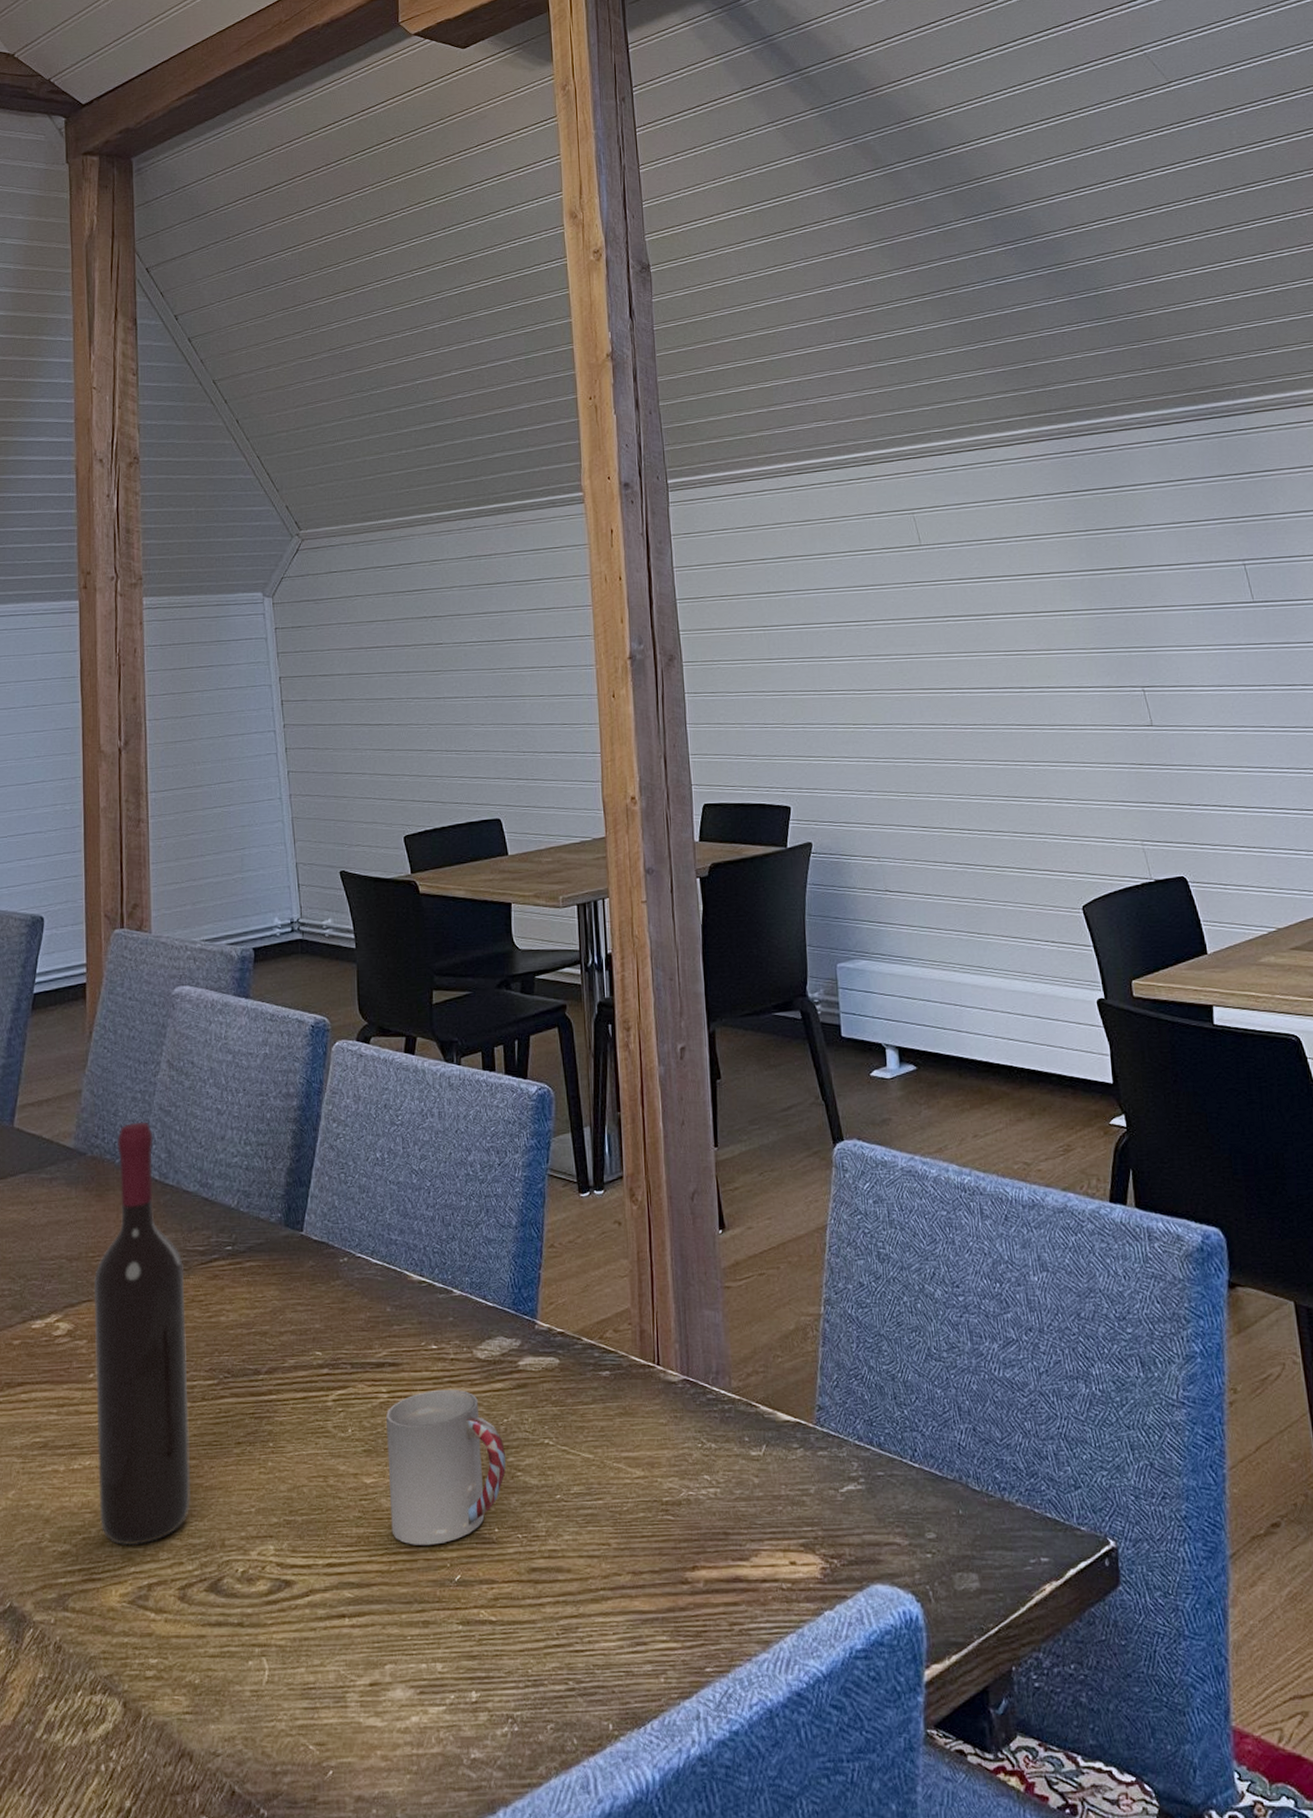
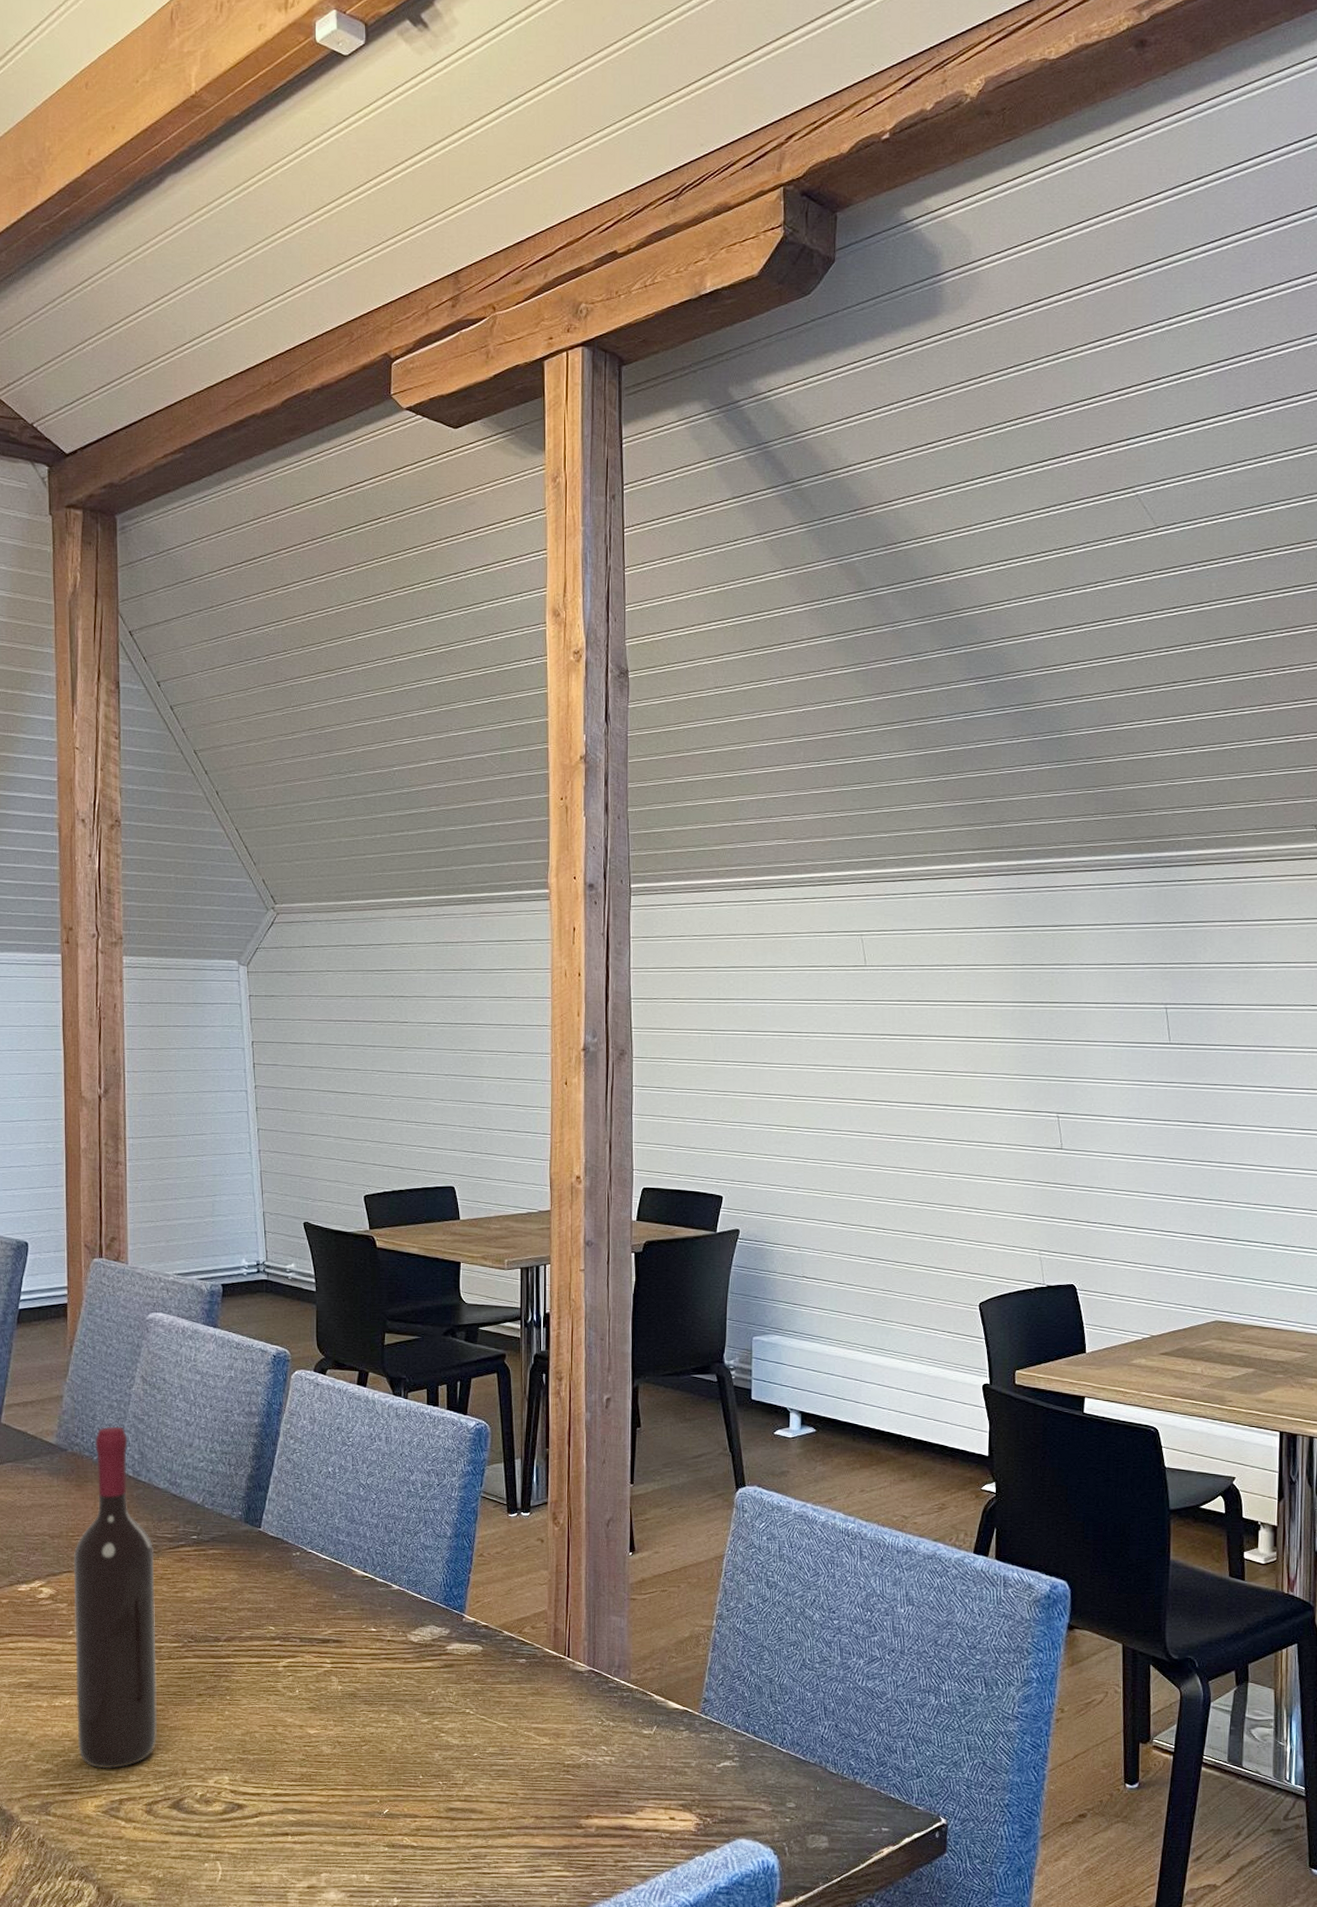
cup: present [386,1389,506,1545] -> none [329,1664,432,1785]

